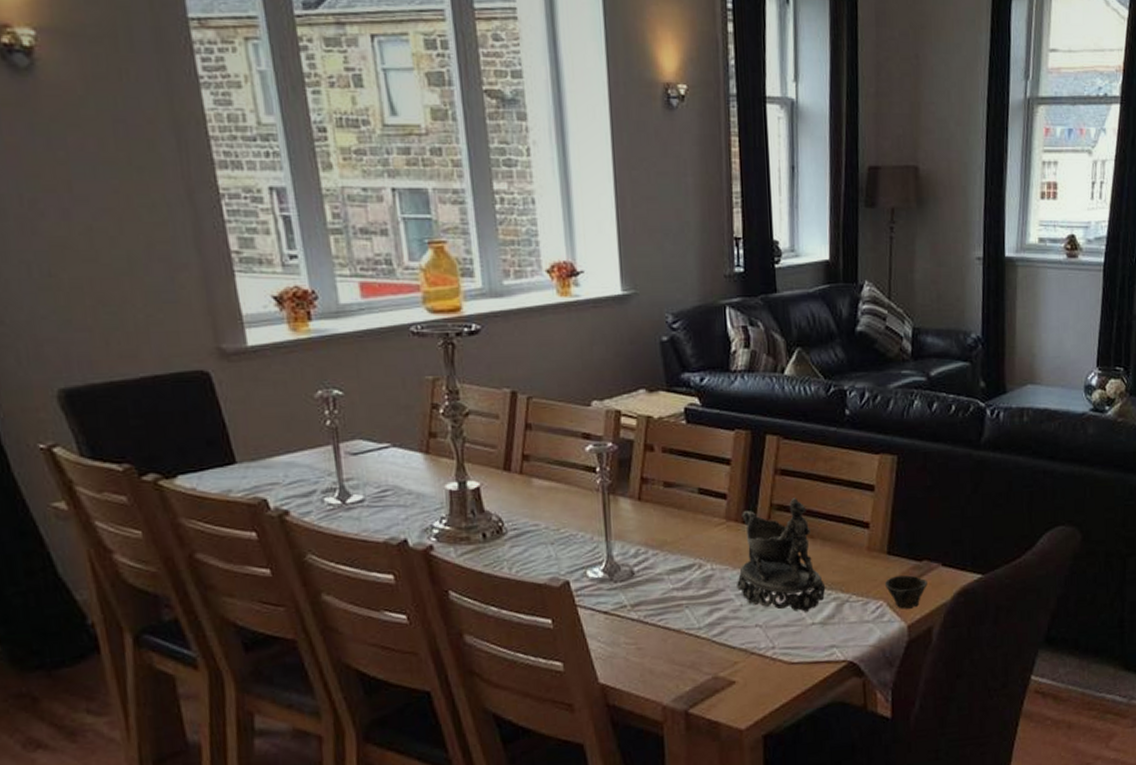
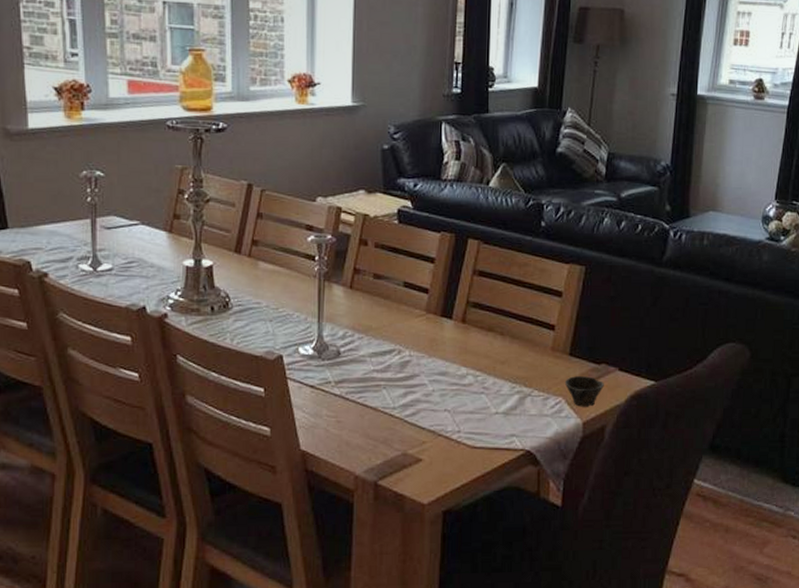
decorative bowl: present [737,498,826,612] -> none [431,297,511,402]

